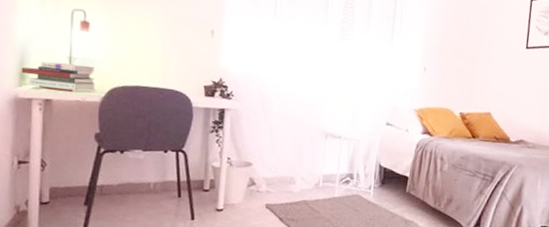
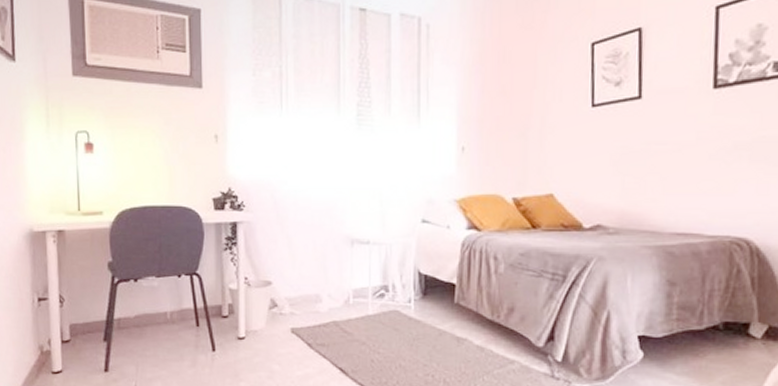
books: present [21,61,95,93] -> none [33,189,104,221]

